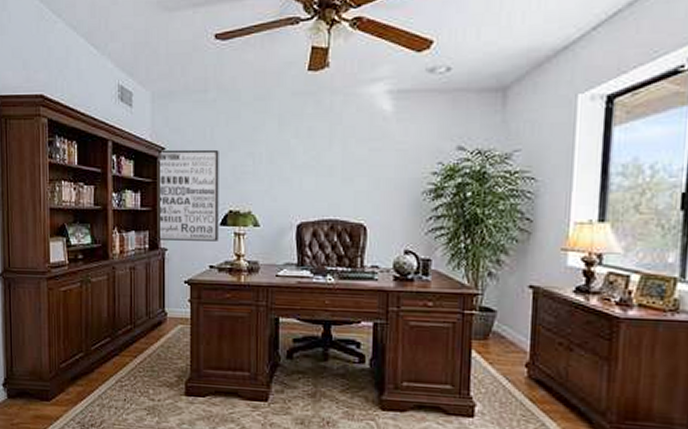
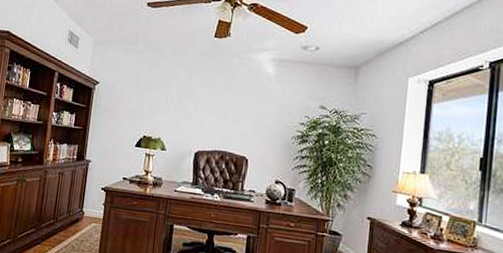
wall art: present [158,149,219,241] -> none [86,83,141,159]

